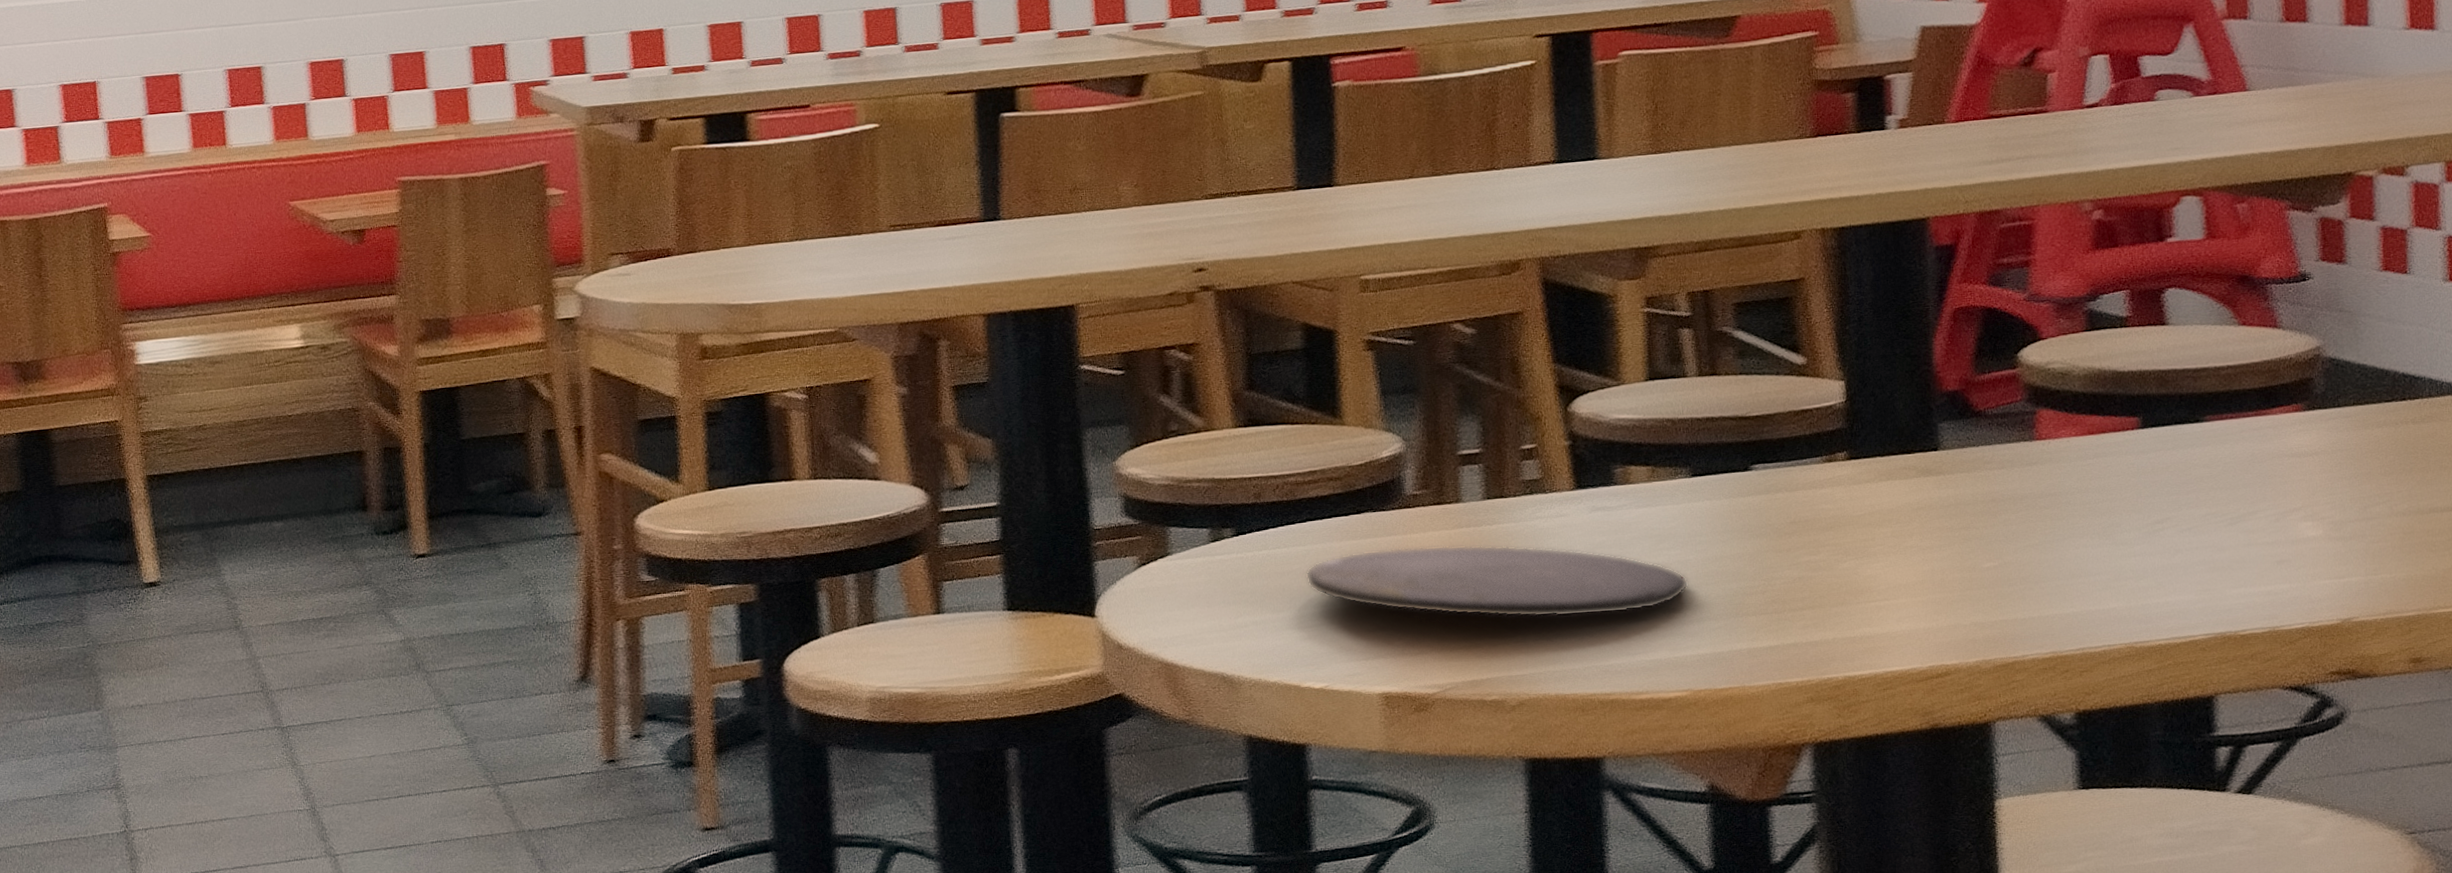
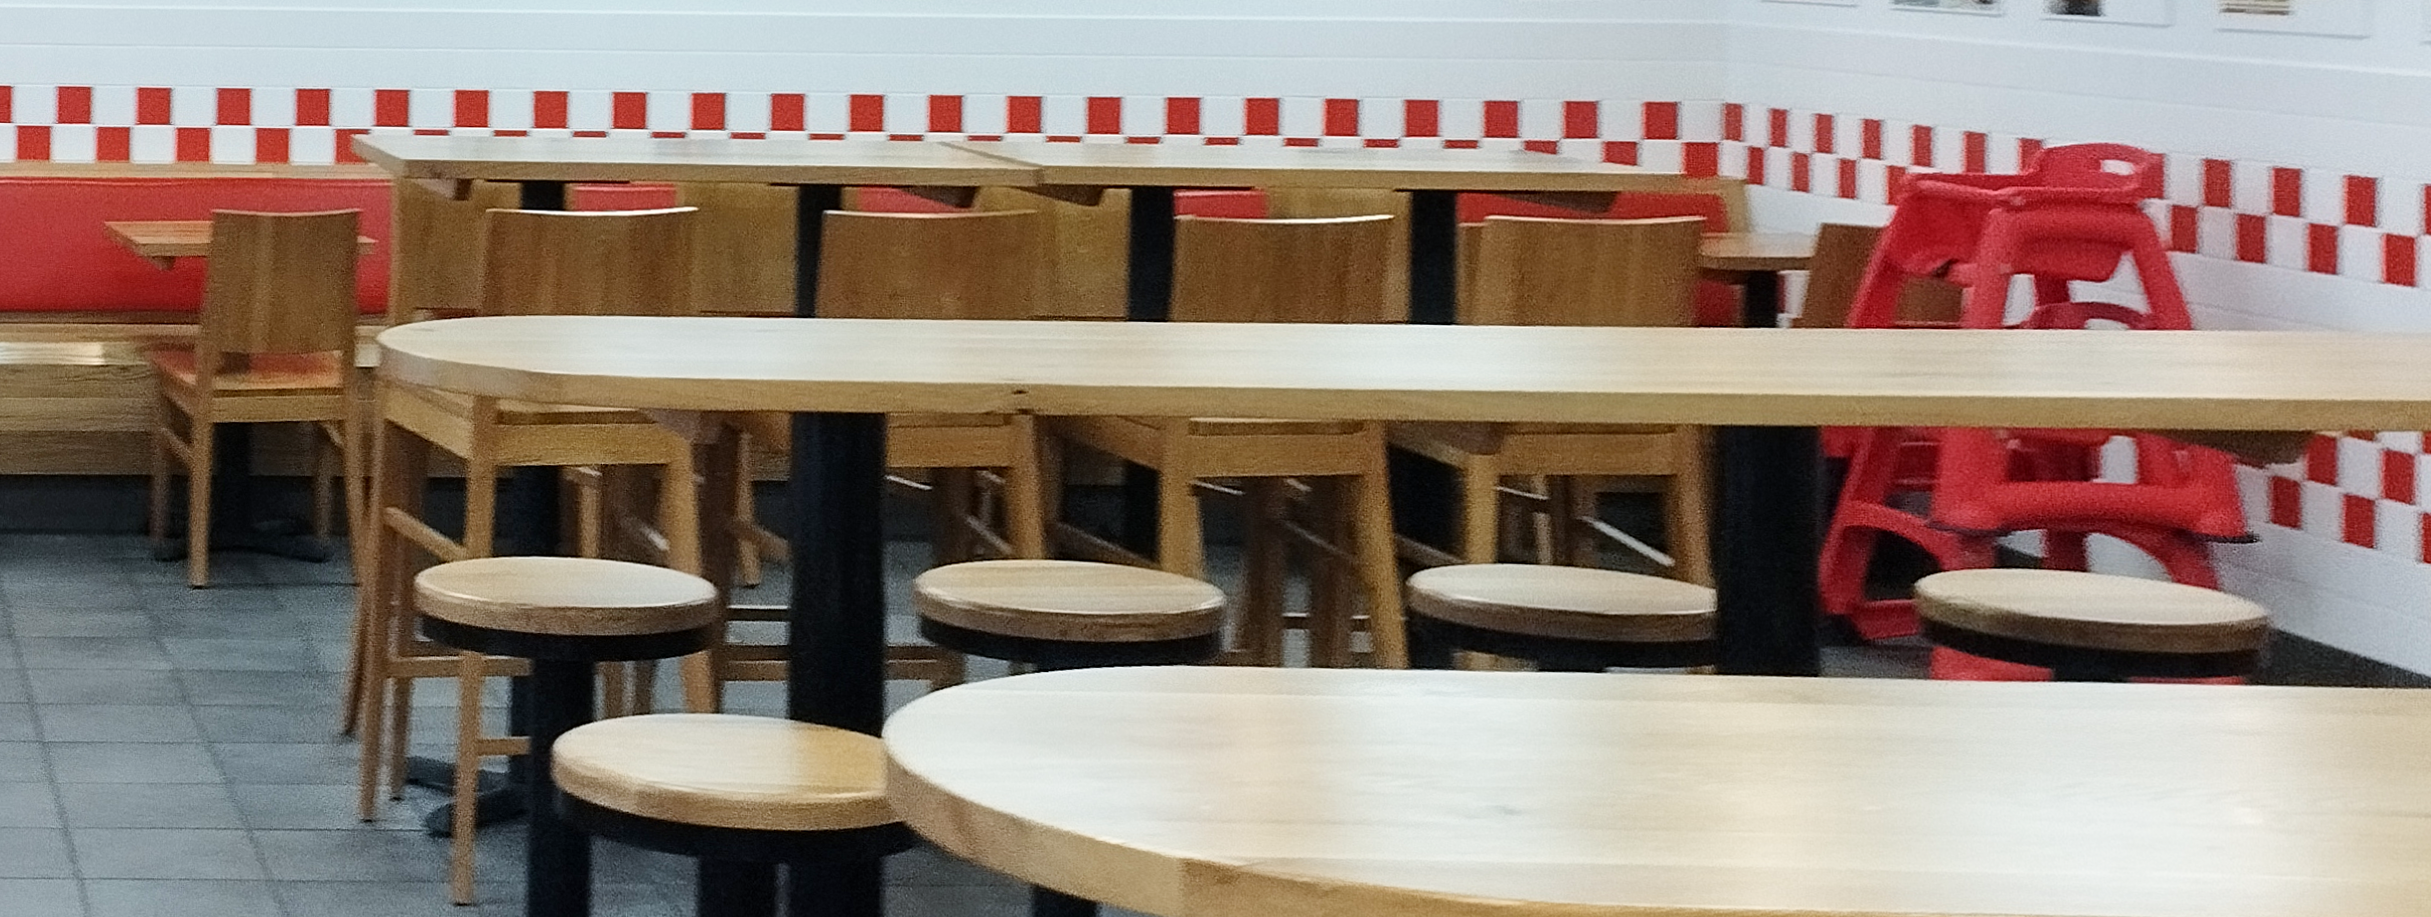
plate: present [1305,545,1689,618] -> none [1109,705,1529,808]

